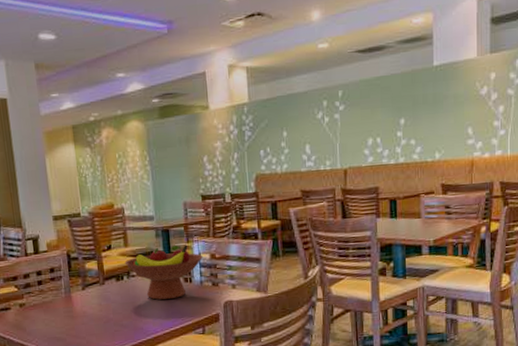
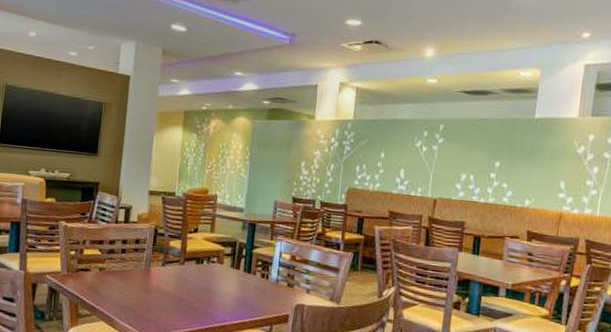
fruit bowl: present [124,245,203,300] -> none [207,238,283,292]

